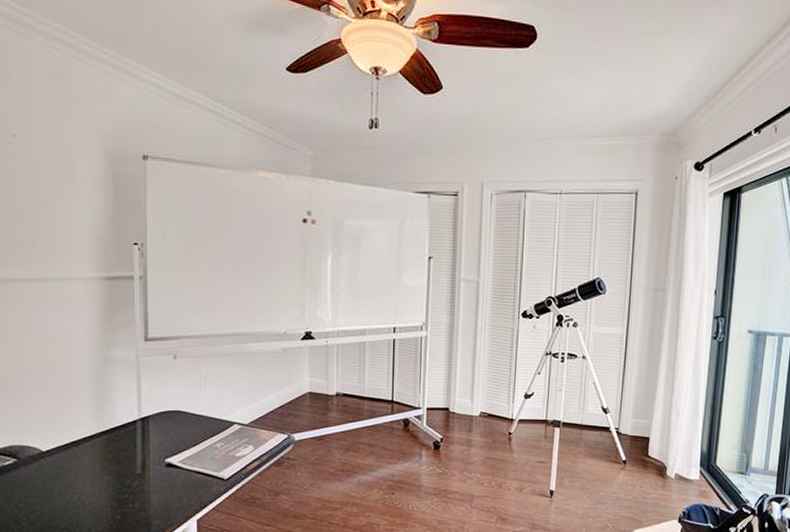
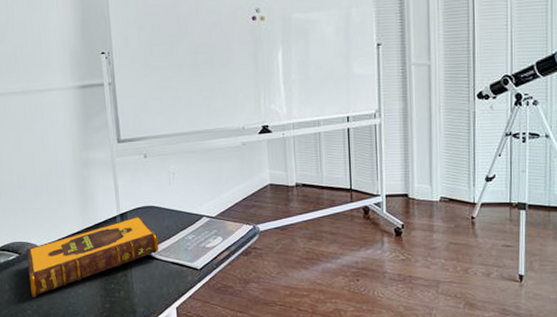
hardback book: none [26,421,183,507] -> present [25,216,159,297]

